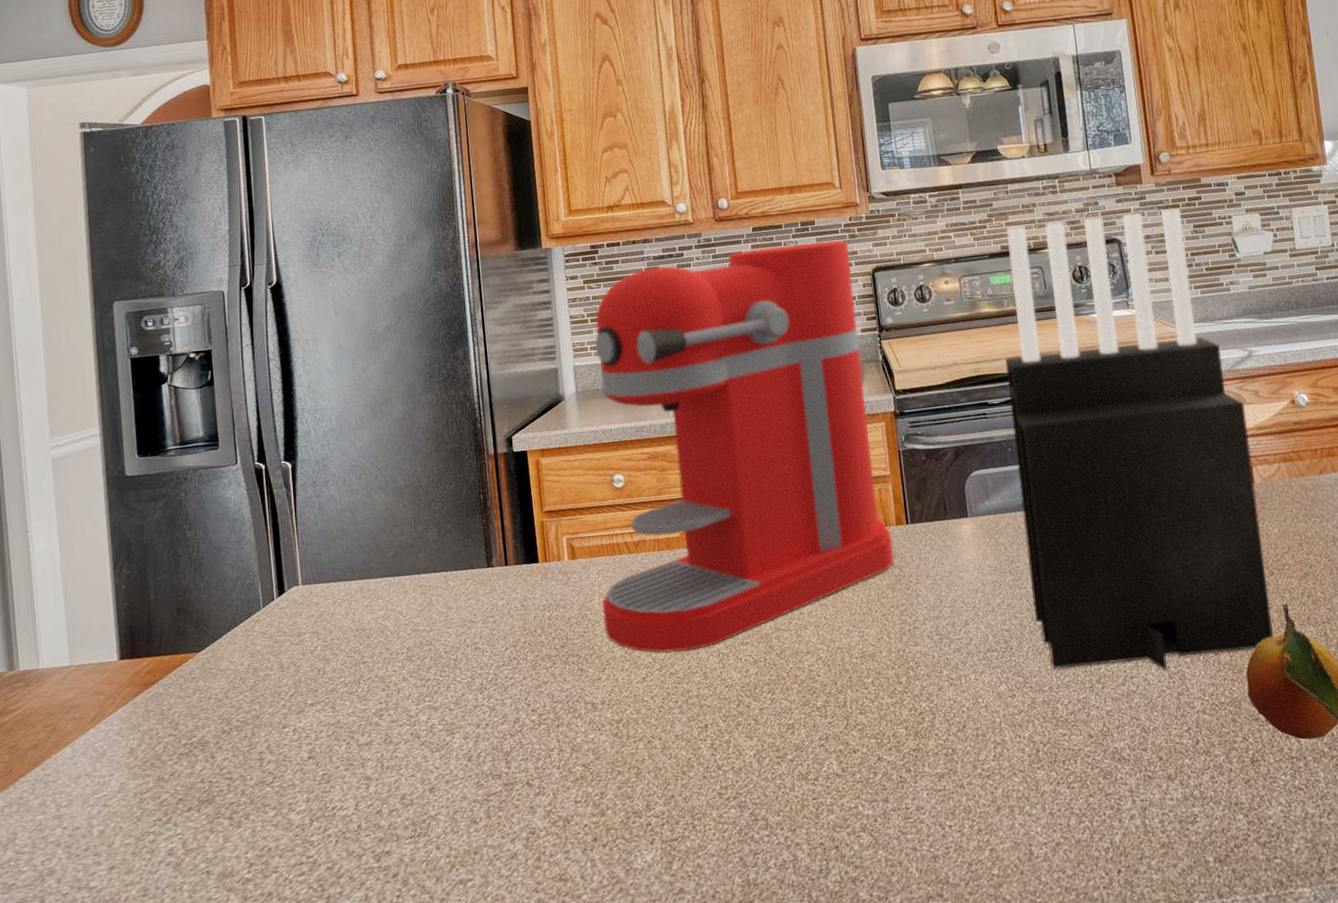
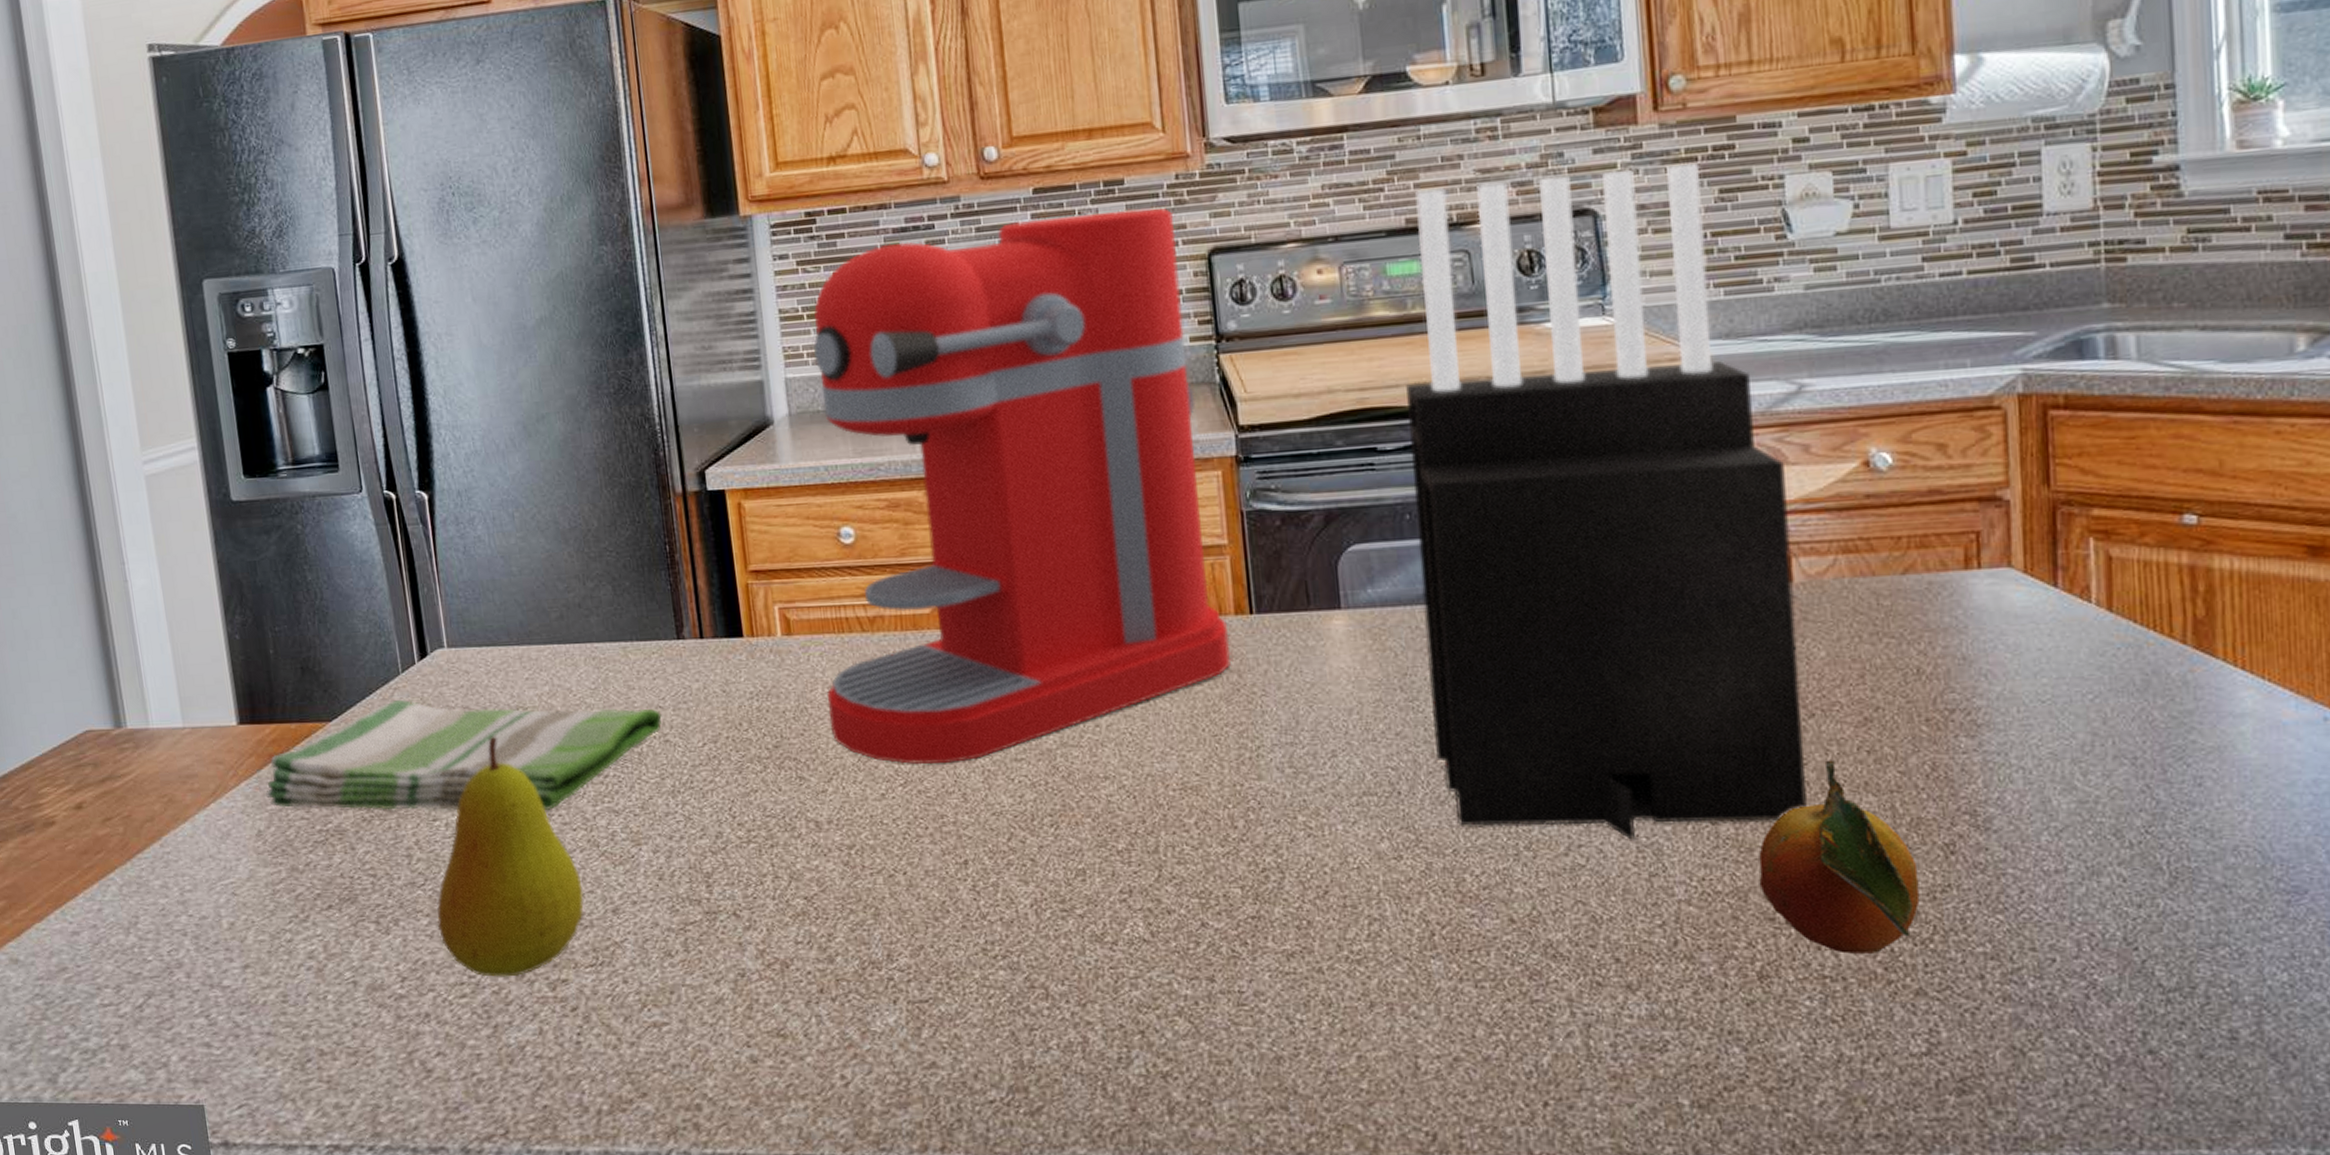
dish towel: none [139,624,474,728] -> present [265,699,662,811]
fruit: none [282,655,406,856] -> present [437,737,584,977]

